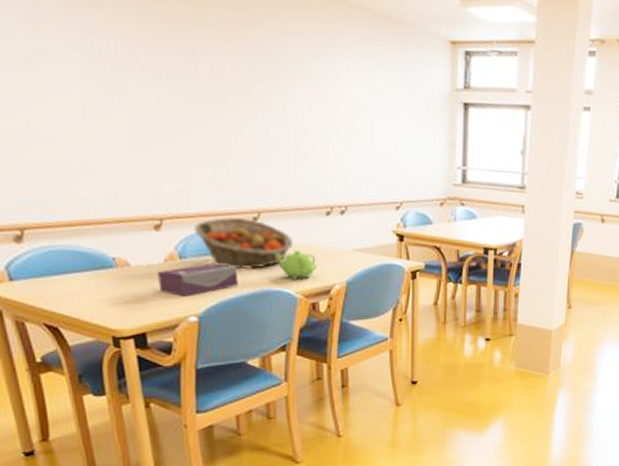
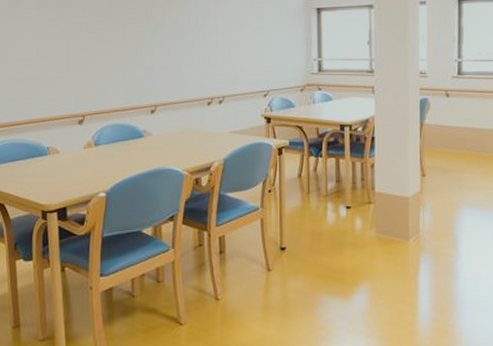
tissue box: present [158,263,238,297] -> none [78,148,138,176]
fruit basket: present [194,216,294,269] -> none [107,110,182,152]
teapot: present [274,250,316,280] -> none [167,135,199,159]

